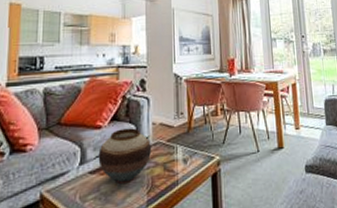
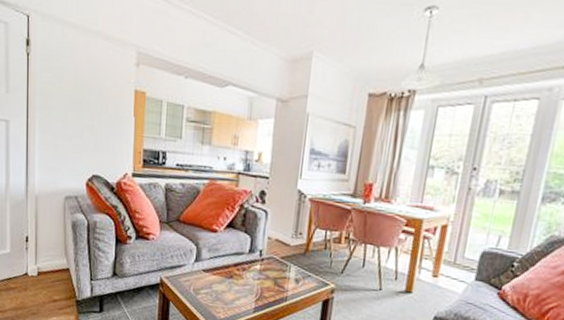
vase: present [98,128,151,184] -> none [212,236,264,288]

